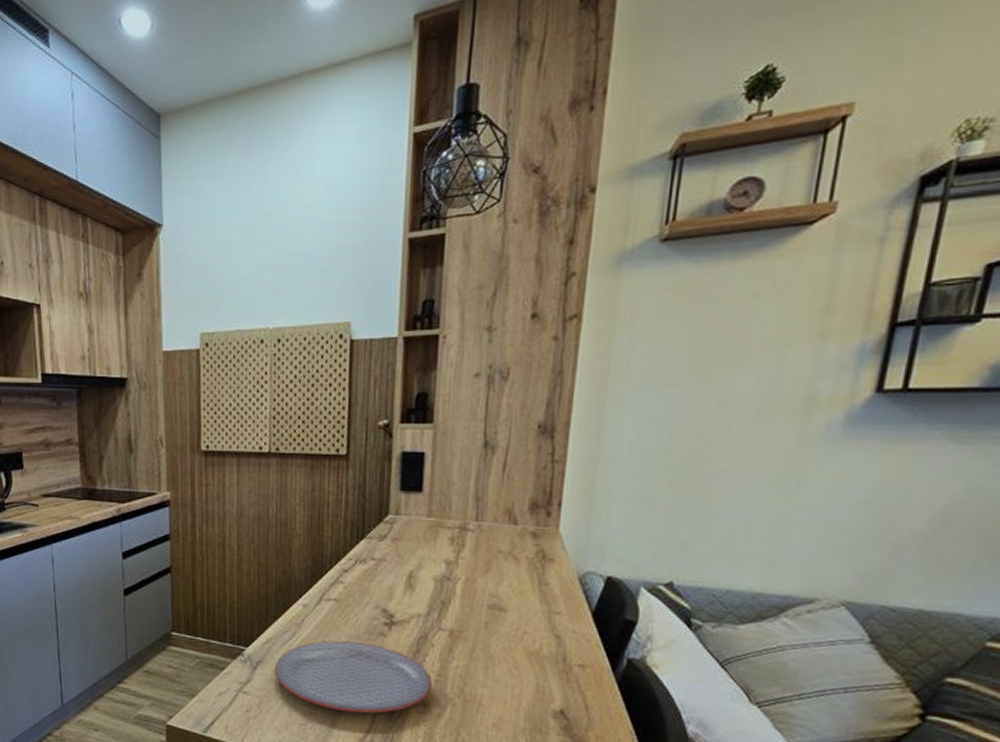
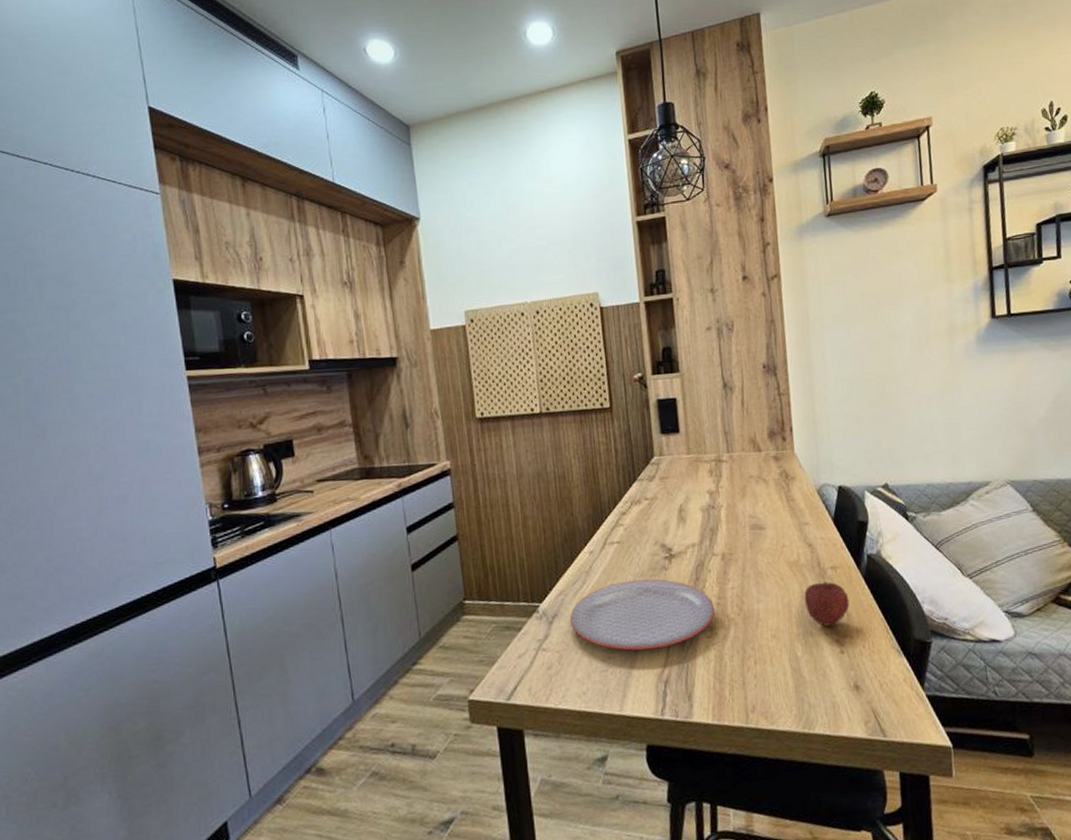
fruit: none [538,678,594,727] -> present [804,581,850,626]

